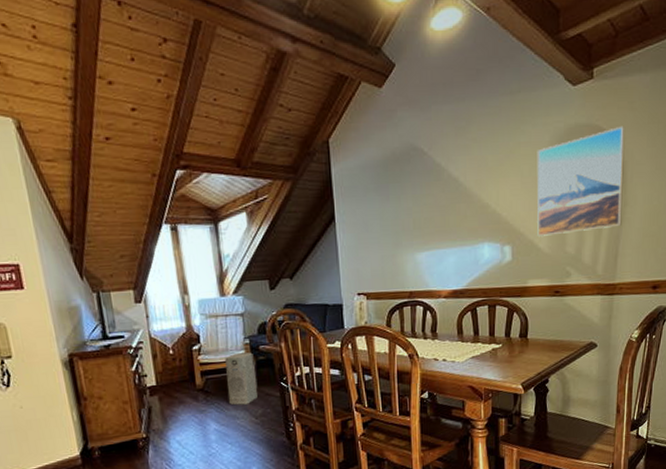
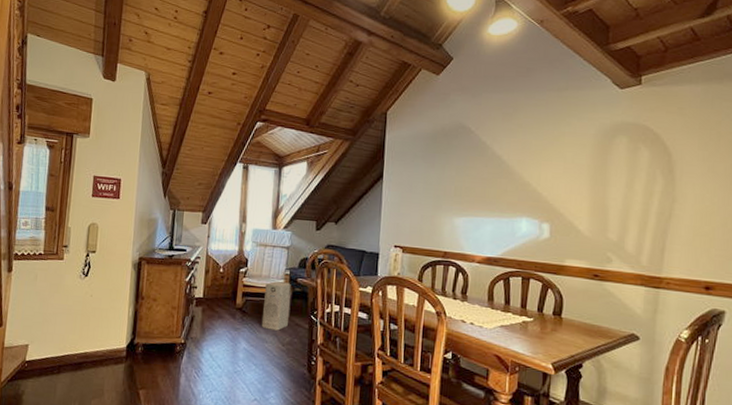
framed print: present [537,125,624,236] -> none [578,128,673,221]

